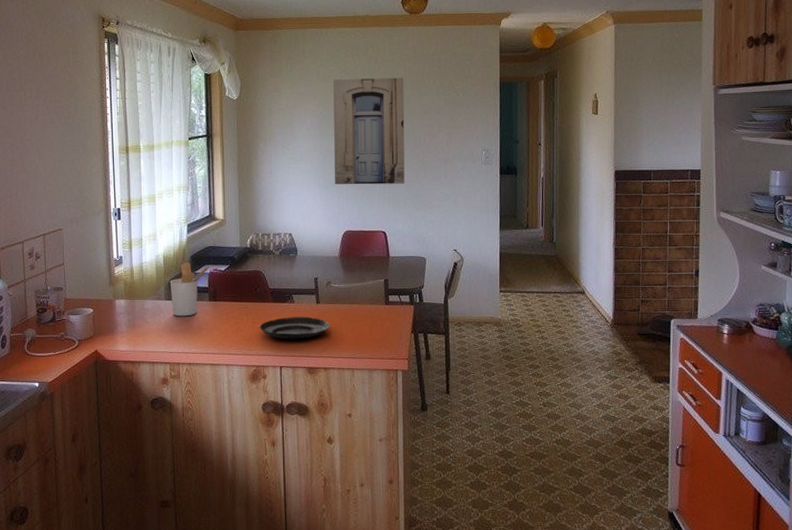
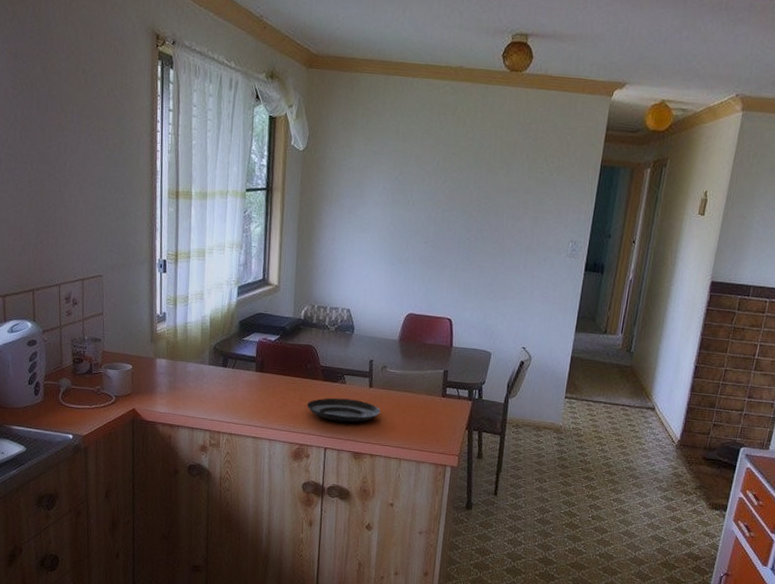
utensil holder: present [170,262,212,317] -> none [215,327,261,385]
wall art: present [333,77,405,185] -> none [402,140,493,269]

